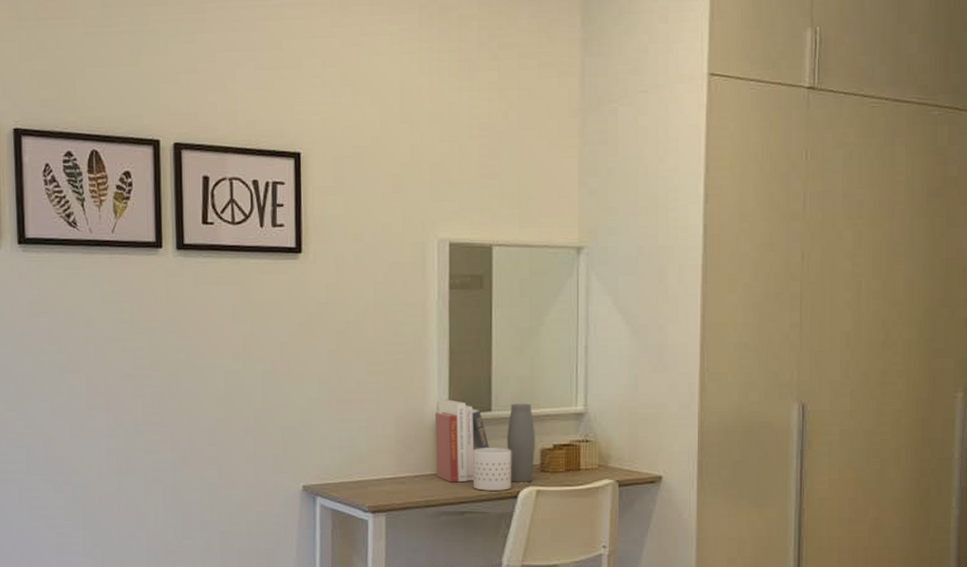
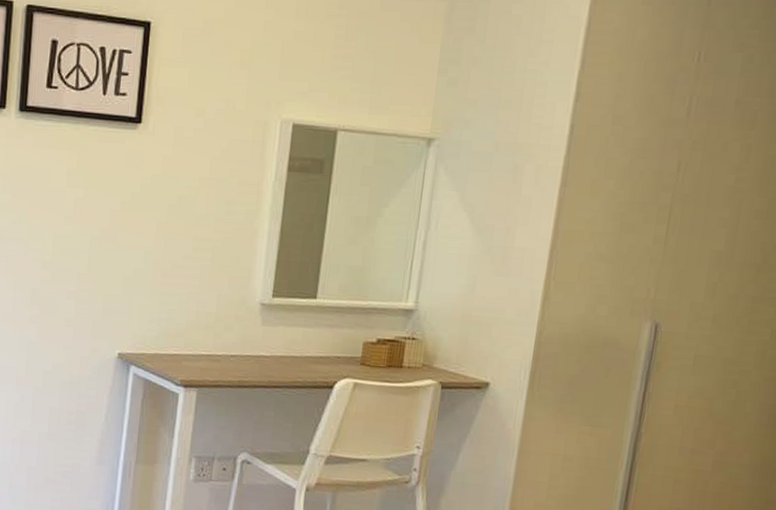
books: present [434,399,489,483] -> none [252,282,310,367]
mug: present [472,448,512,491] -> none [288,334,333,380]
vase: present [507,403,535,483] -> none [327,293,360,375]

